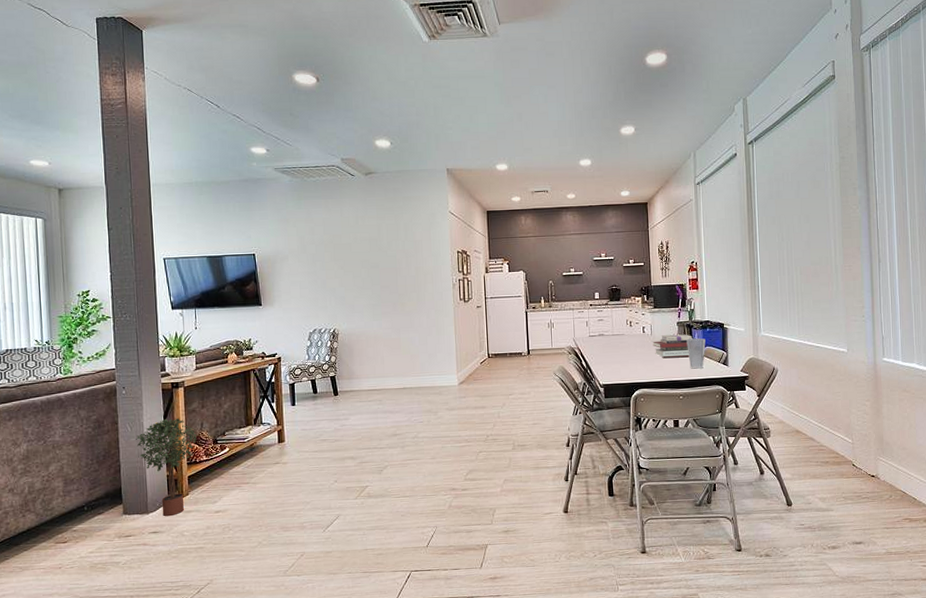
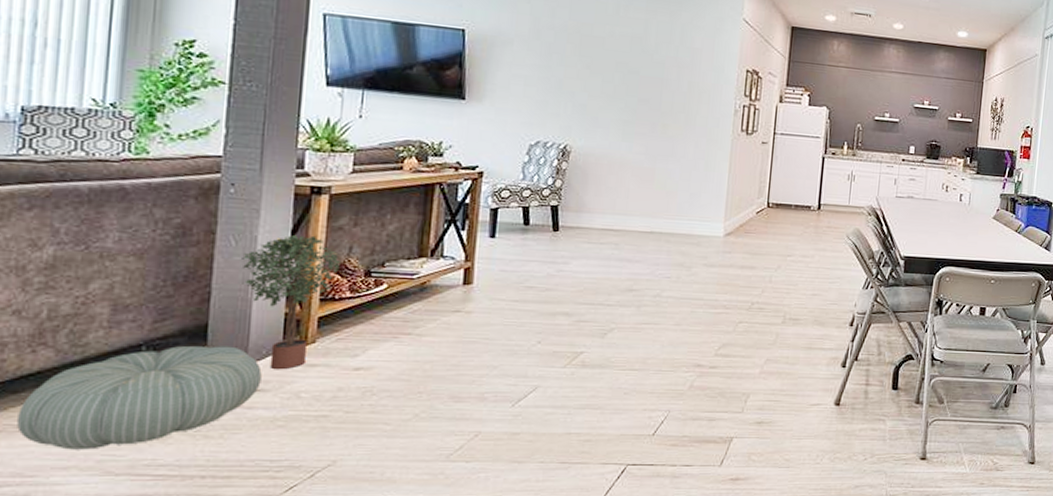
pouf: none [20,502,159,582] -> present [17,345,262,450]
books: present [652,334,692,358] -> none [969,207,1015,236]
cup: present [686,338,706,369] -> none [1007,214,1030,251]

